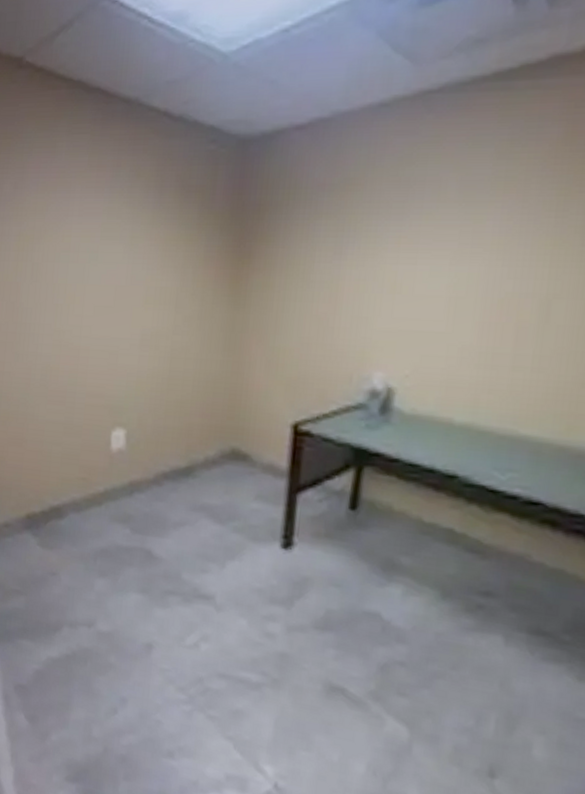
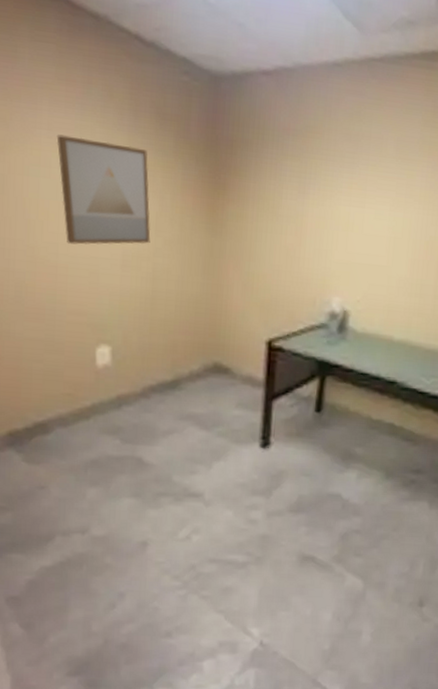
wall art: none [85,220,171,326] -> present [56,134,151,245]

